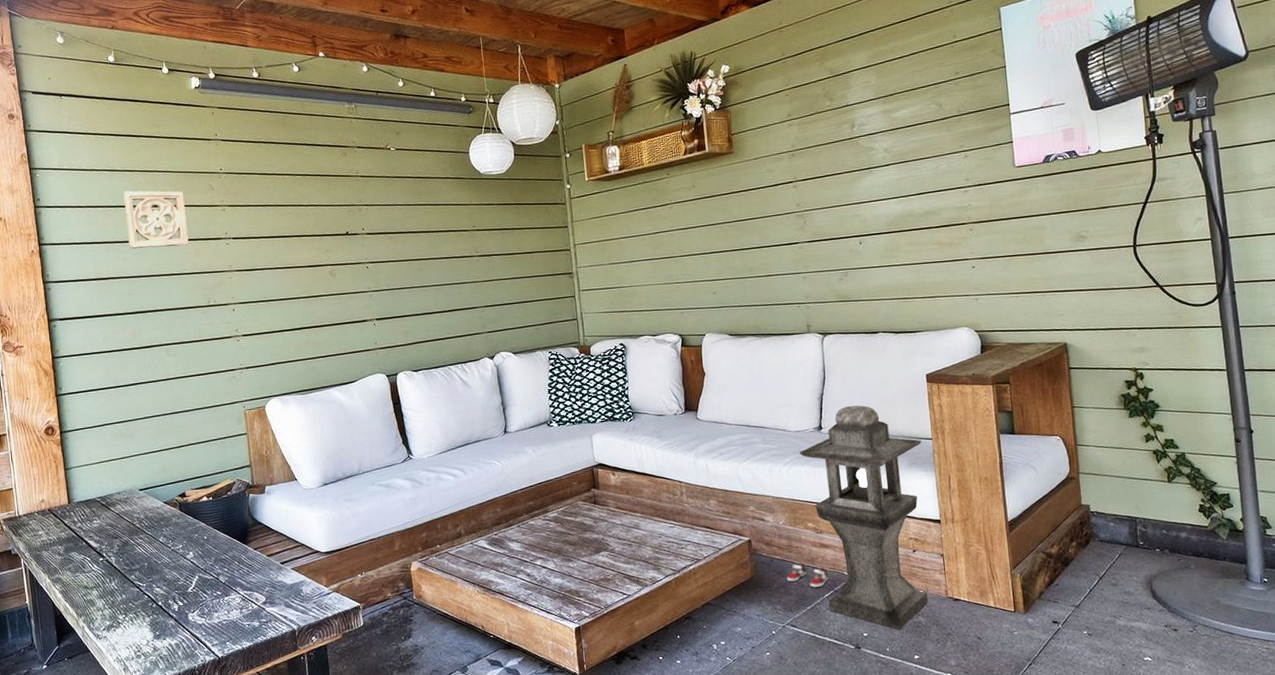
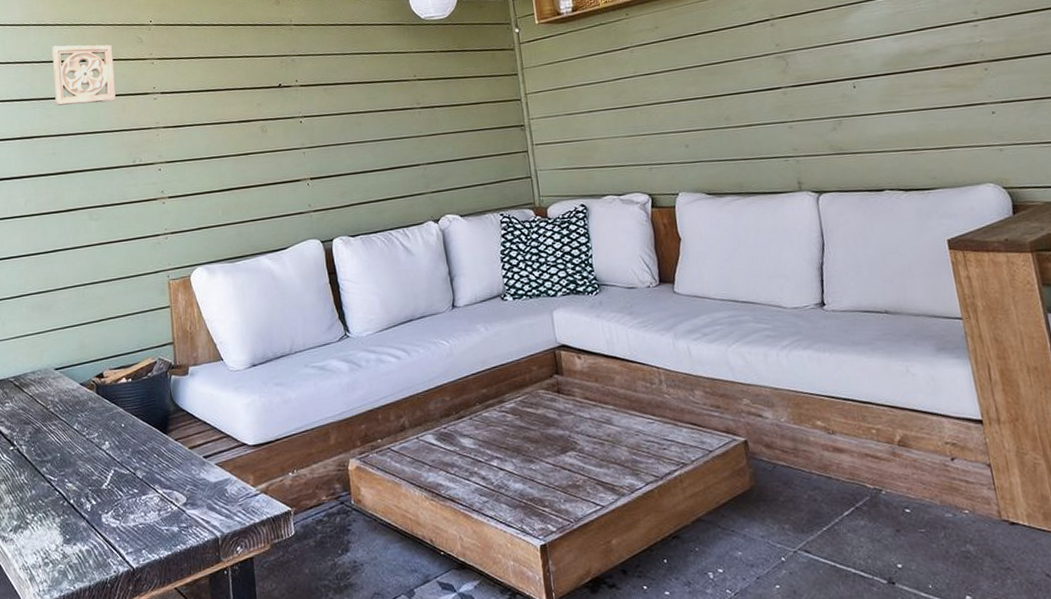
sneaker: present [787,563,828,587] -> none [795,471,847,503]
lantern: present [799,405,928,630] -> none [799,276,977,561]

